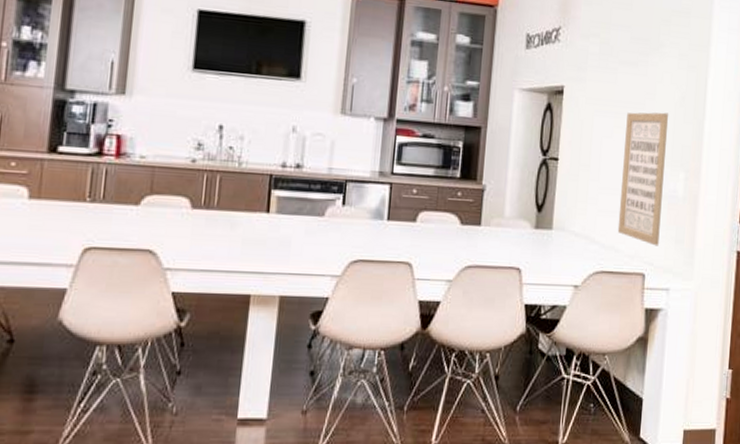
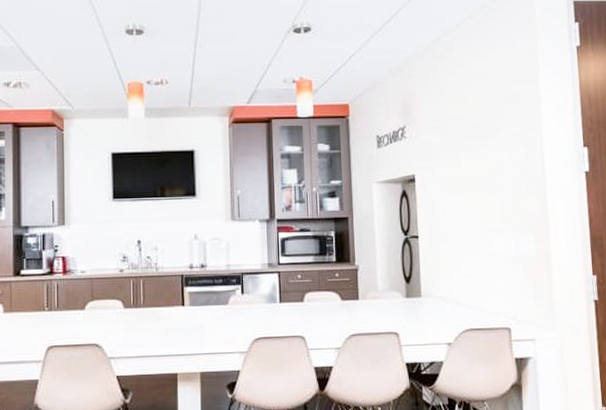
wall art: present [617,112,669,246] -> none [474,186,520,303]

